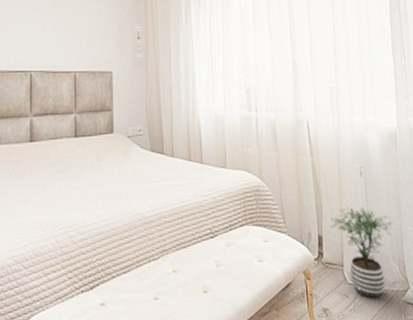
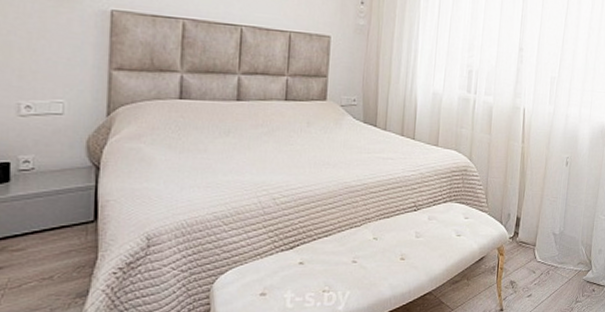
potted plant: present [330,207,393,299] -> none [529,193,588,276]

